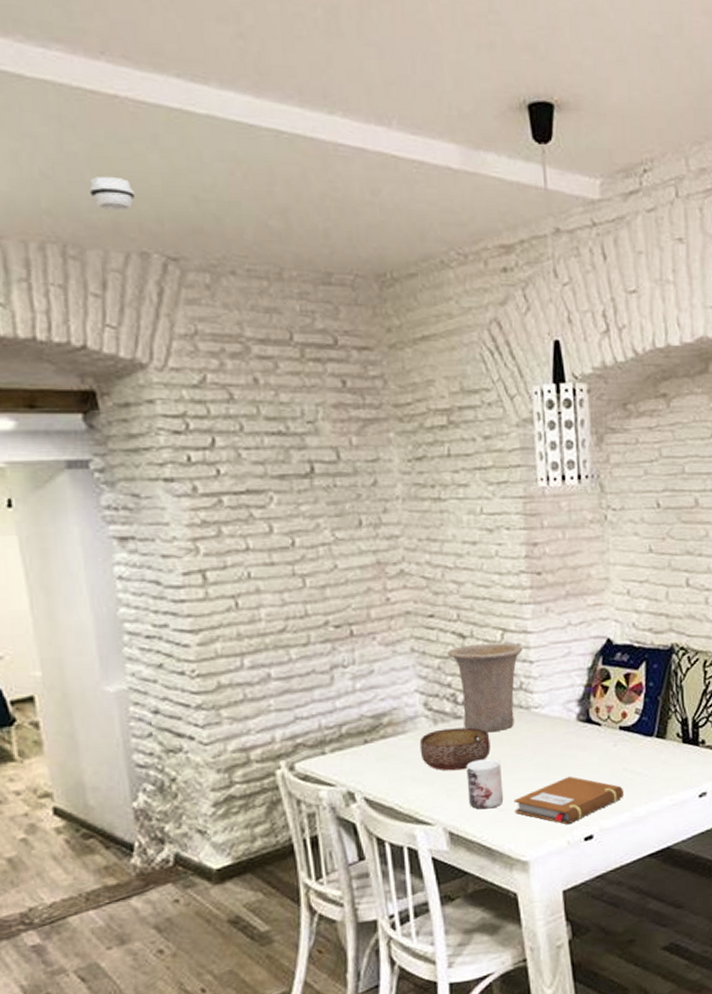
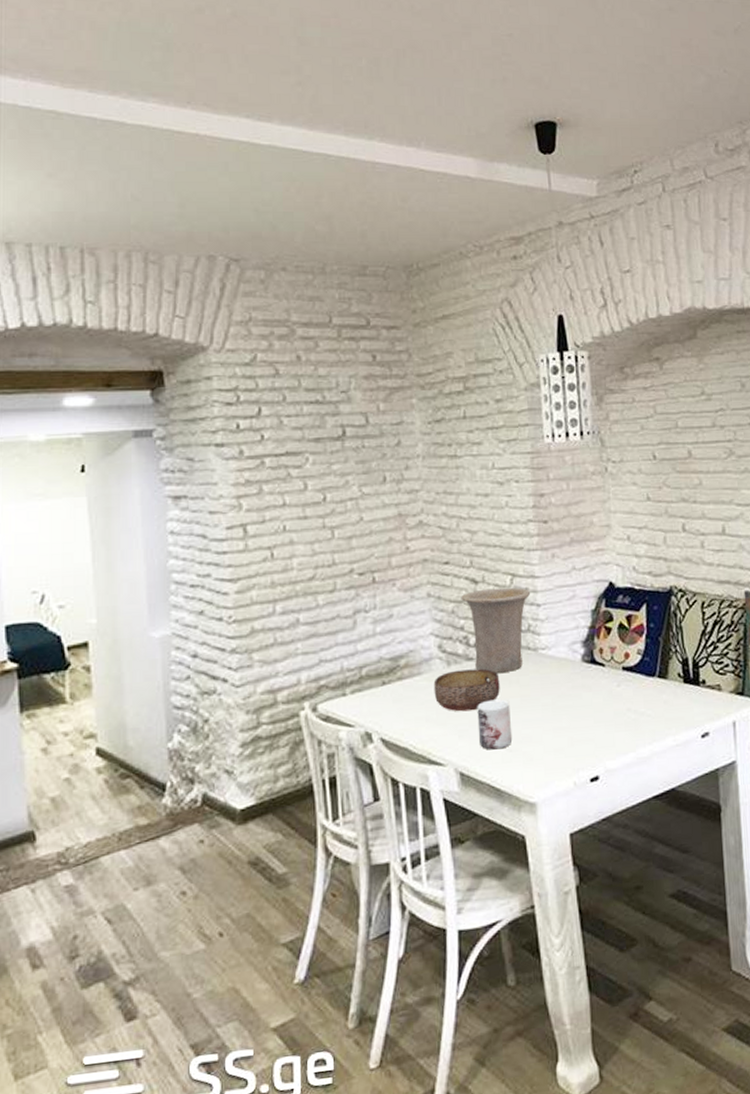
smoke detector: present [88,176,136,212] -> none [169,196,208,224]
notebook: present [514,776,625,825] -> none [522,716,629,766]

